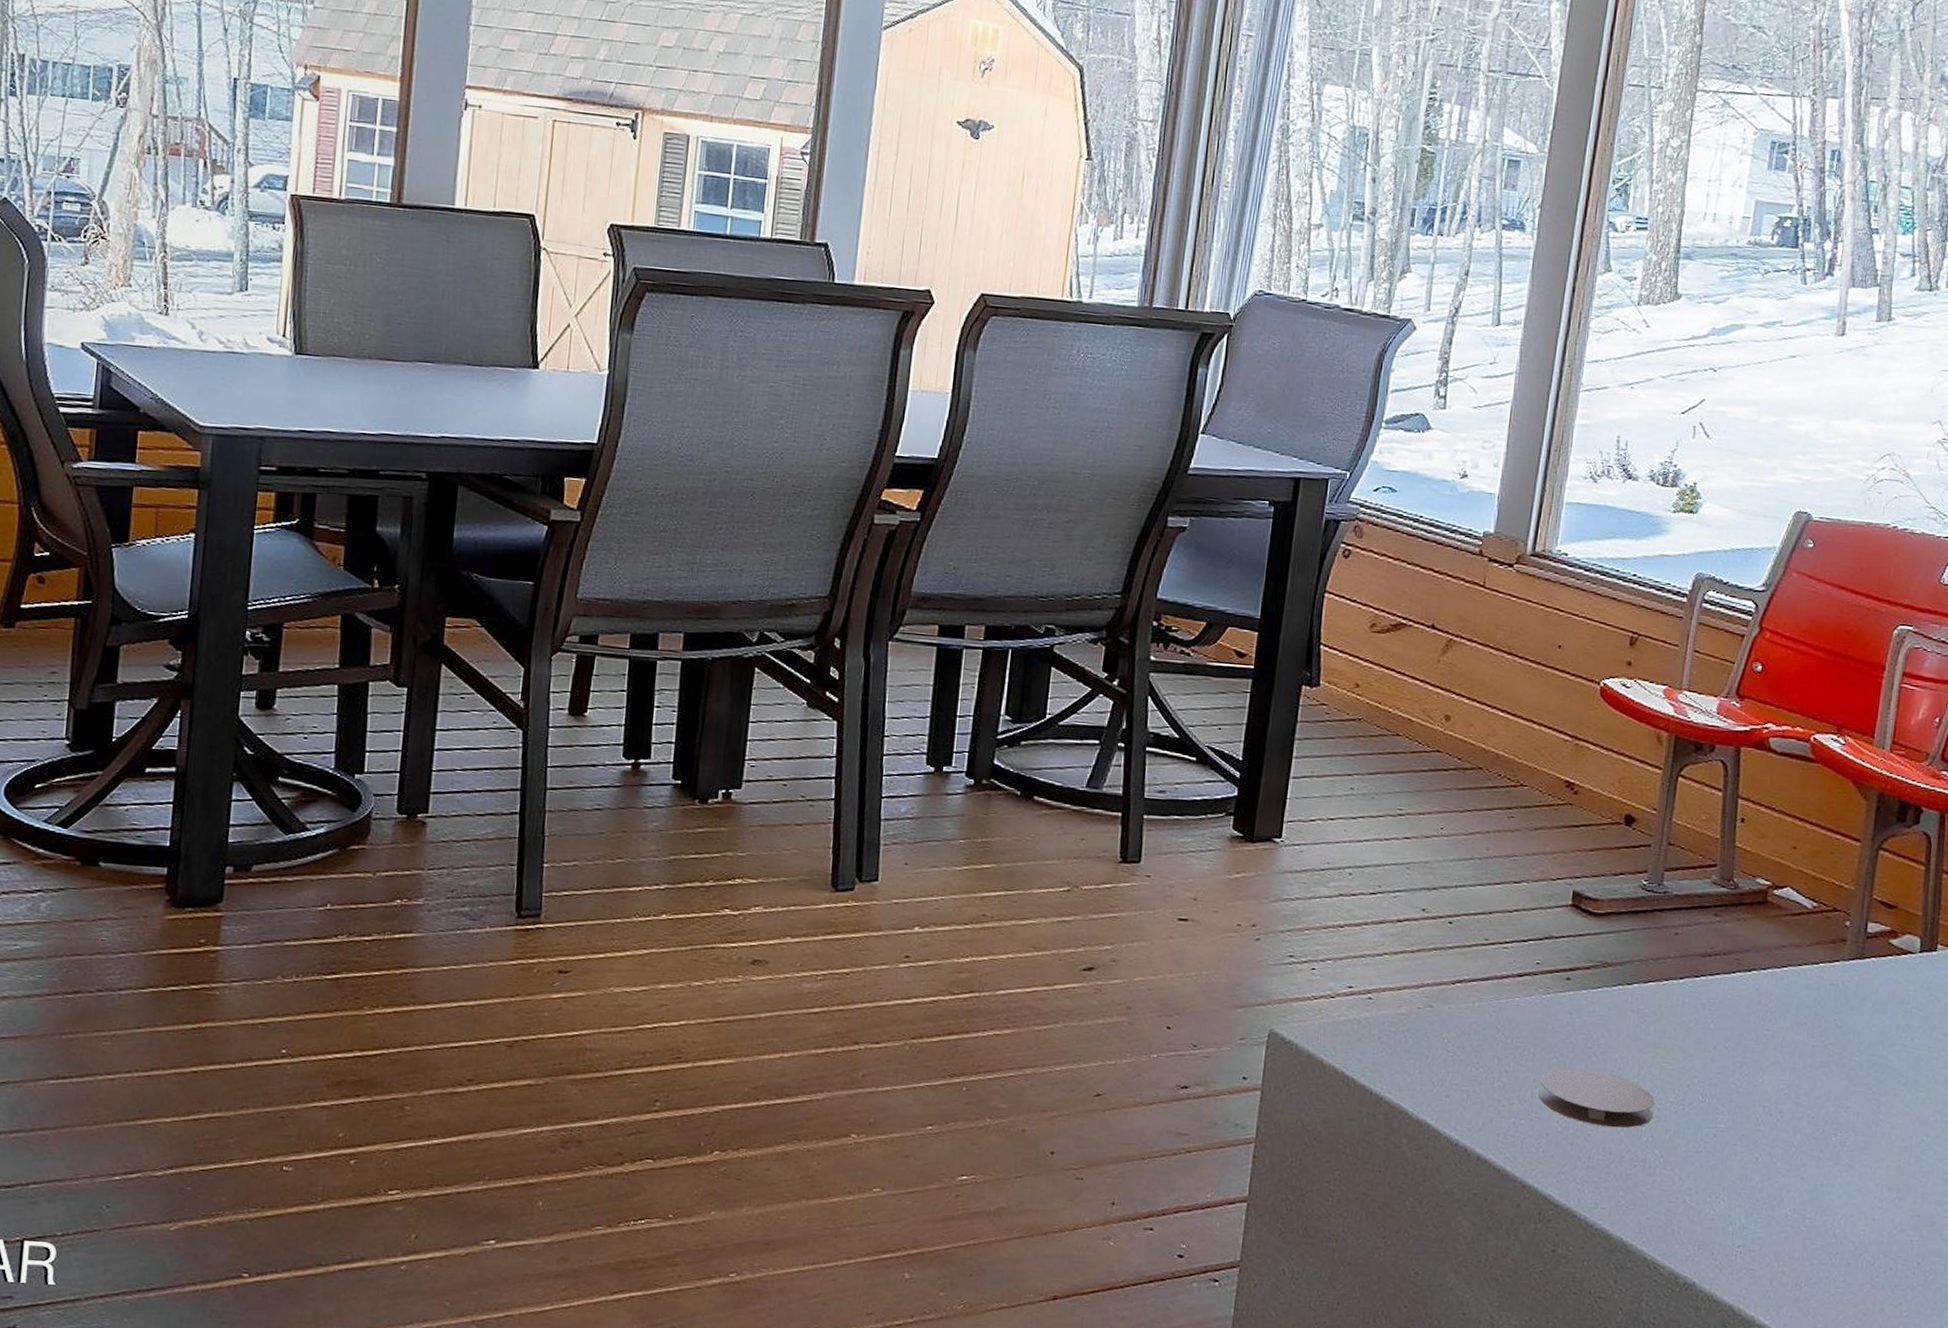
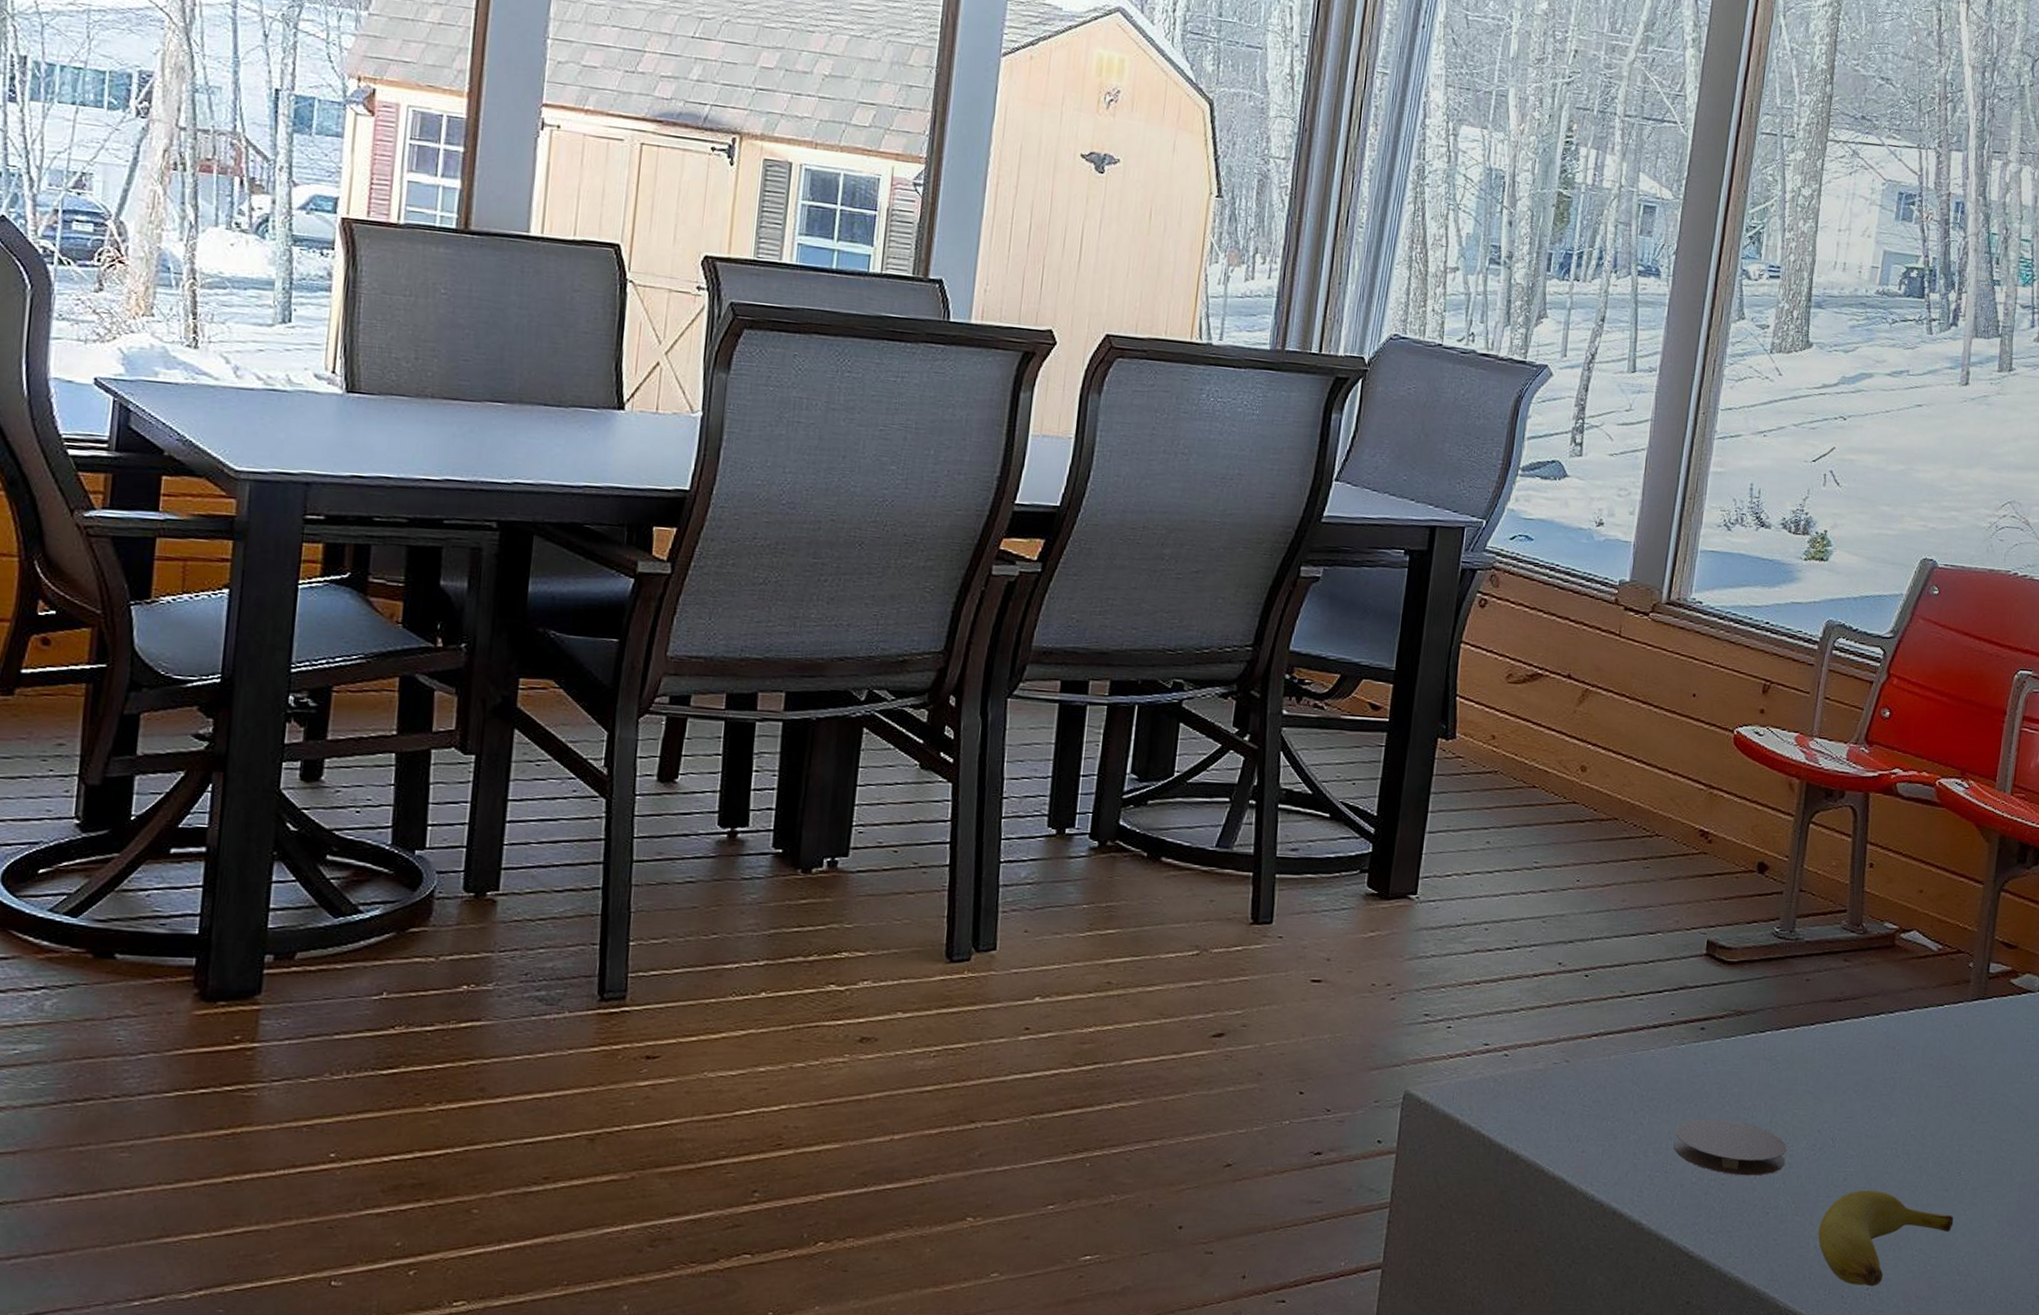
banana: none [1687,1147,1830,1245] -> present [1818,1189,1954,1286]

